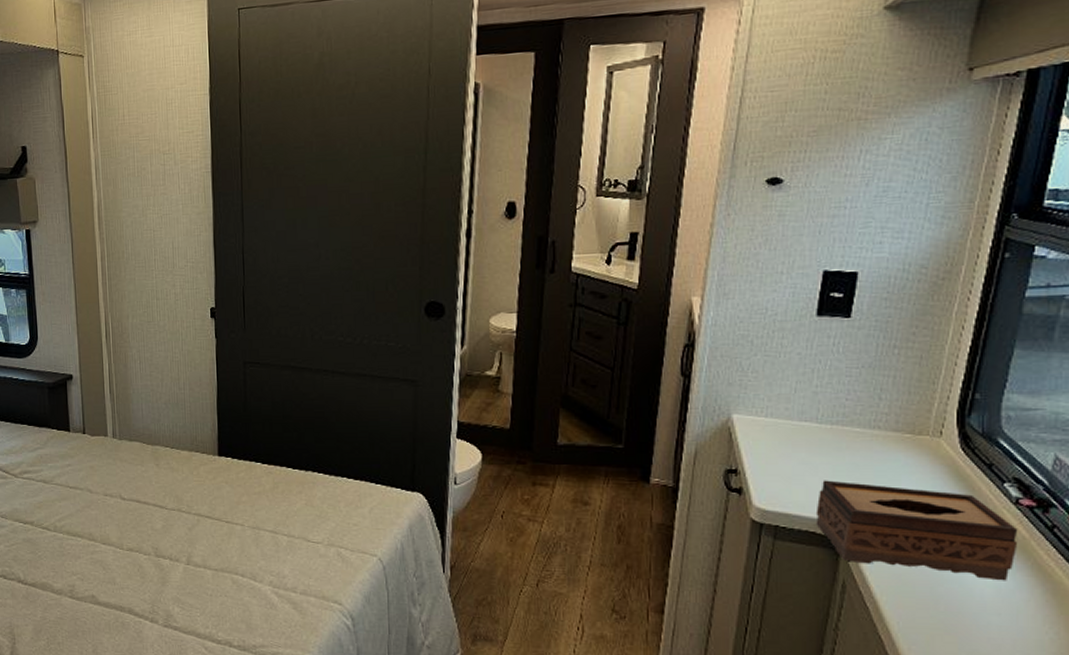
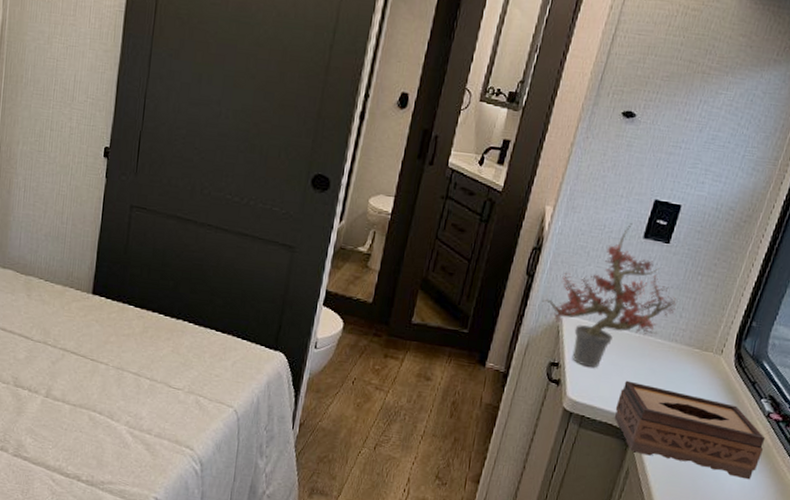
potted plant: none [704,301,875,469] -> present [541,223,679,368]

